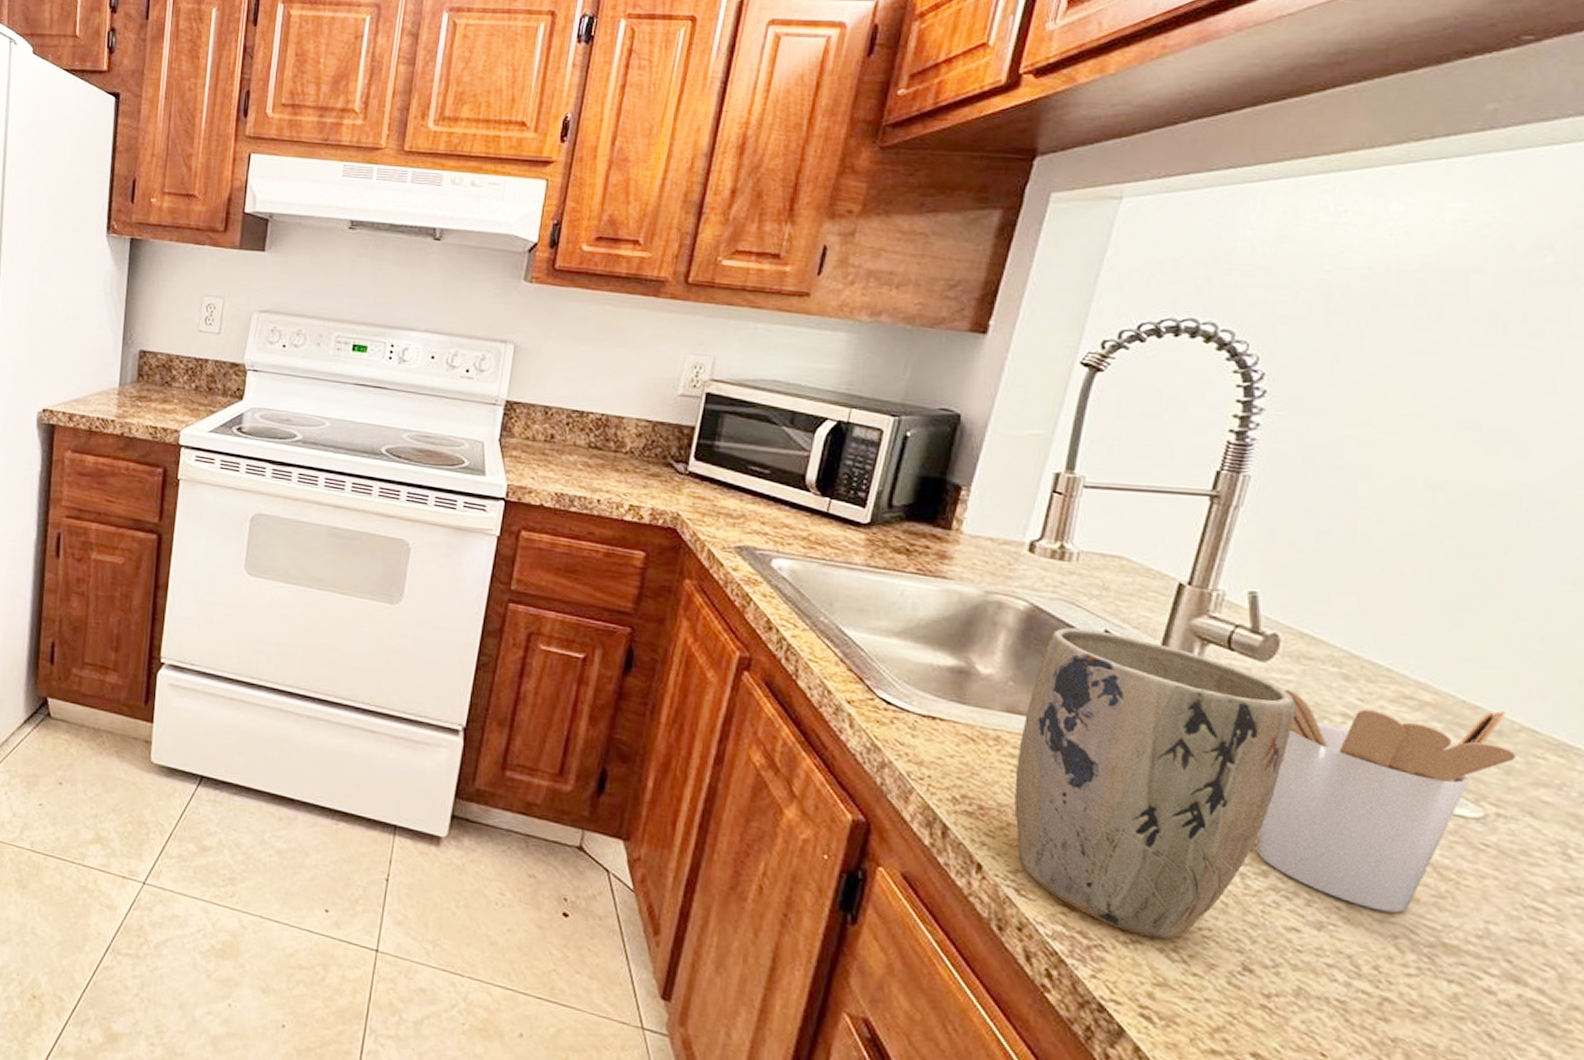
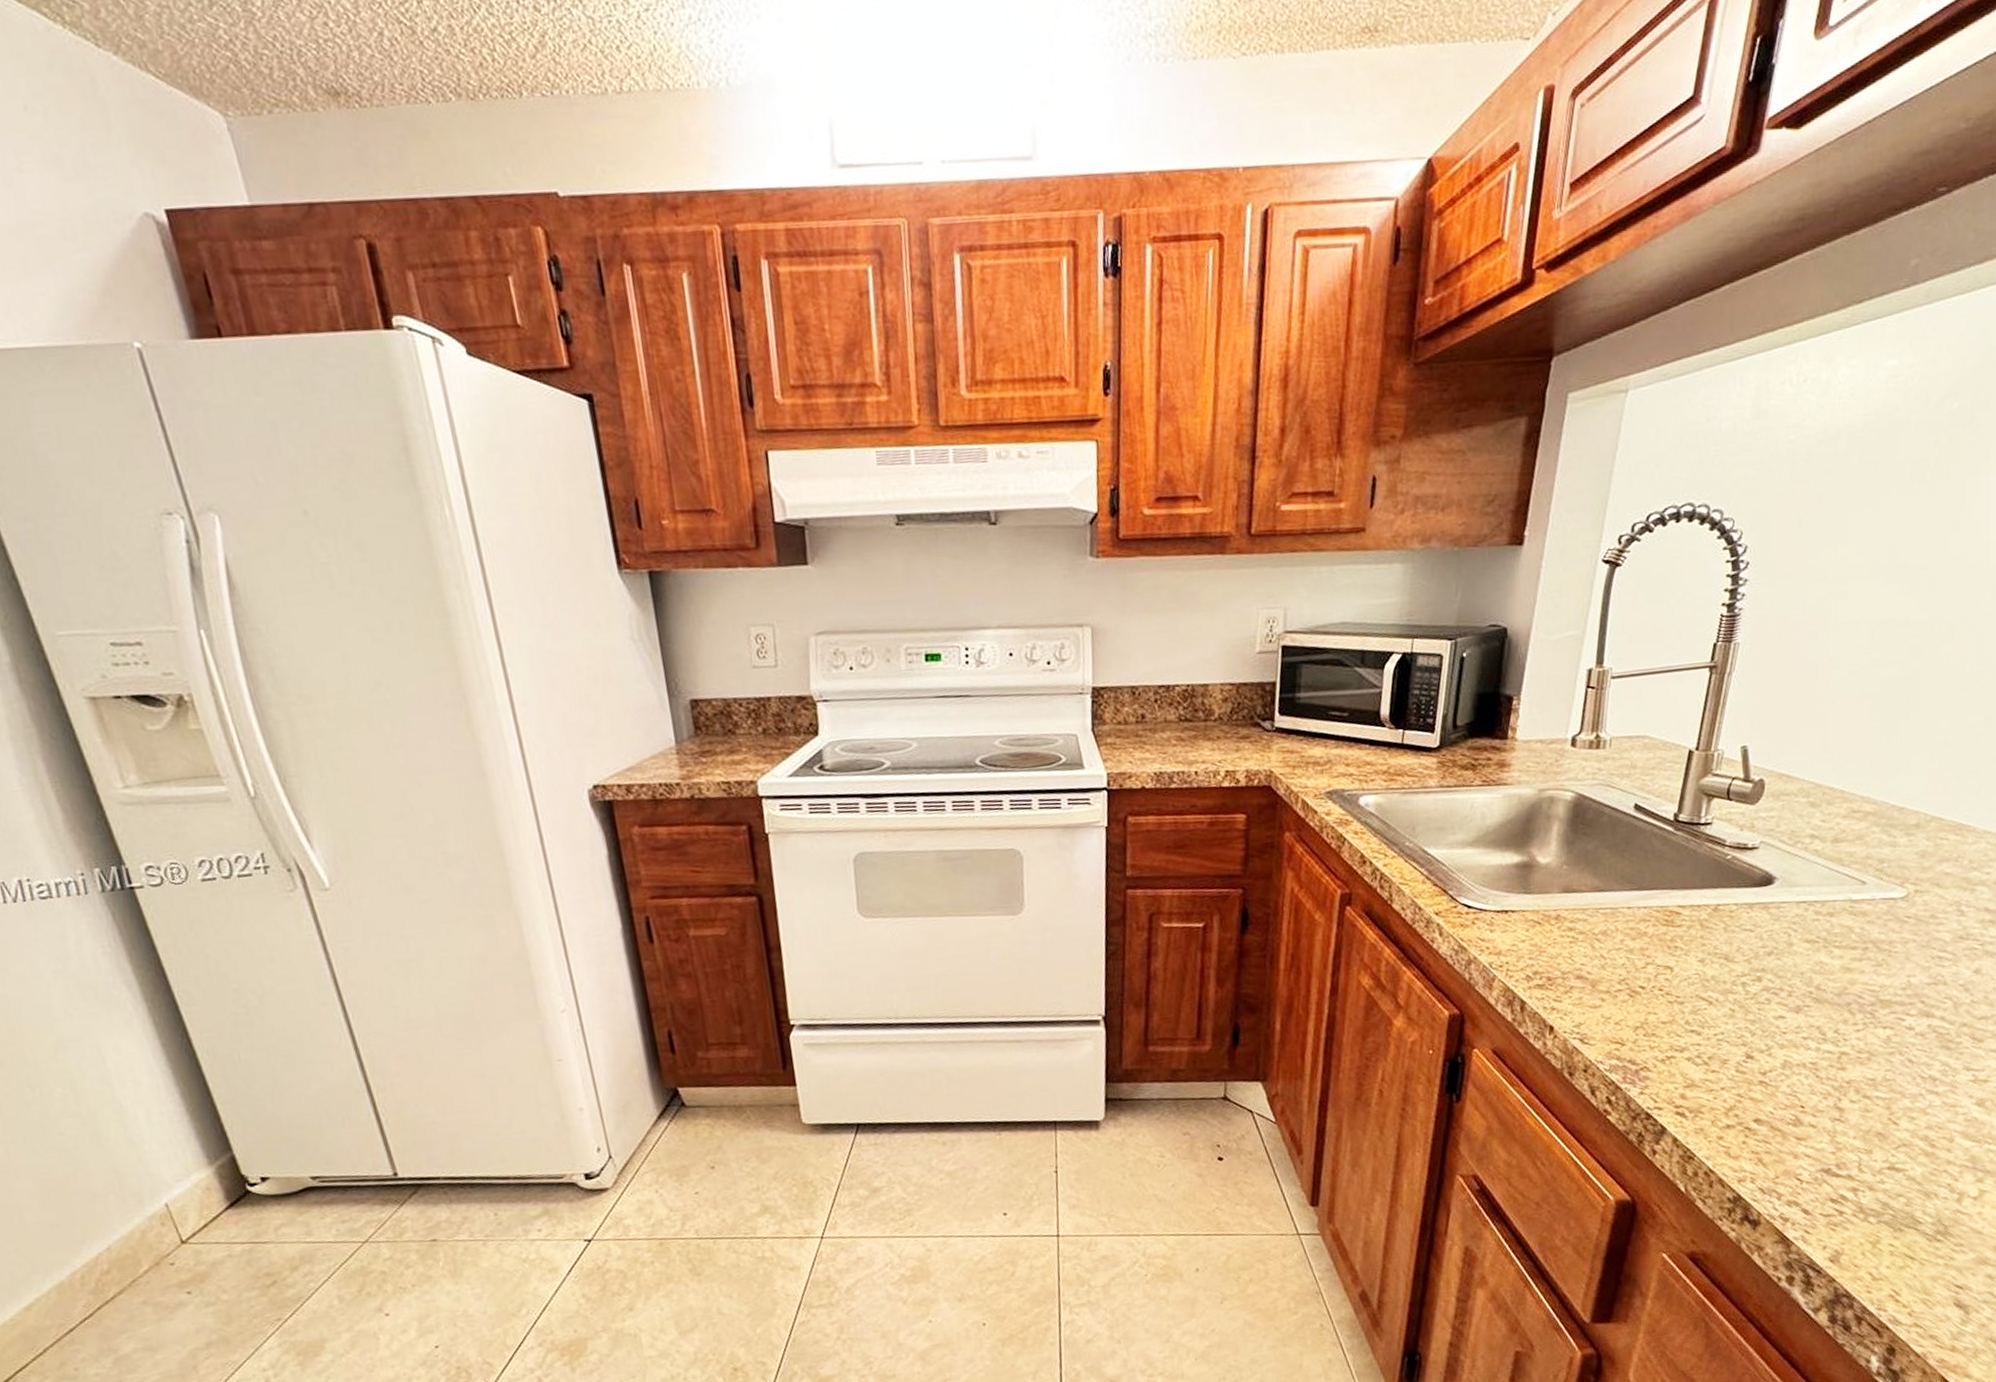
plant pot: present [1014,627,1296,940] -> none [1573,805,1778,1052]
utensil holder: present [1256,689,1515,913] -> none [1752,807,1928,987]

